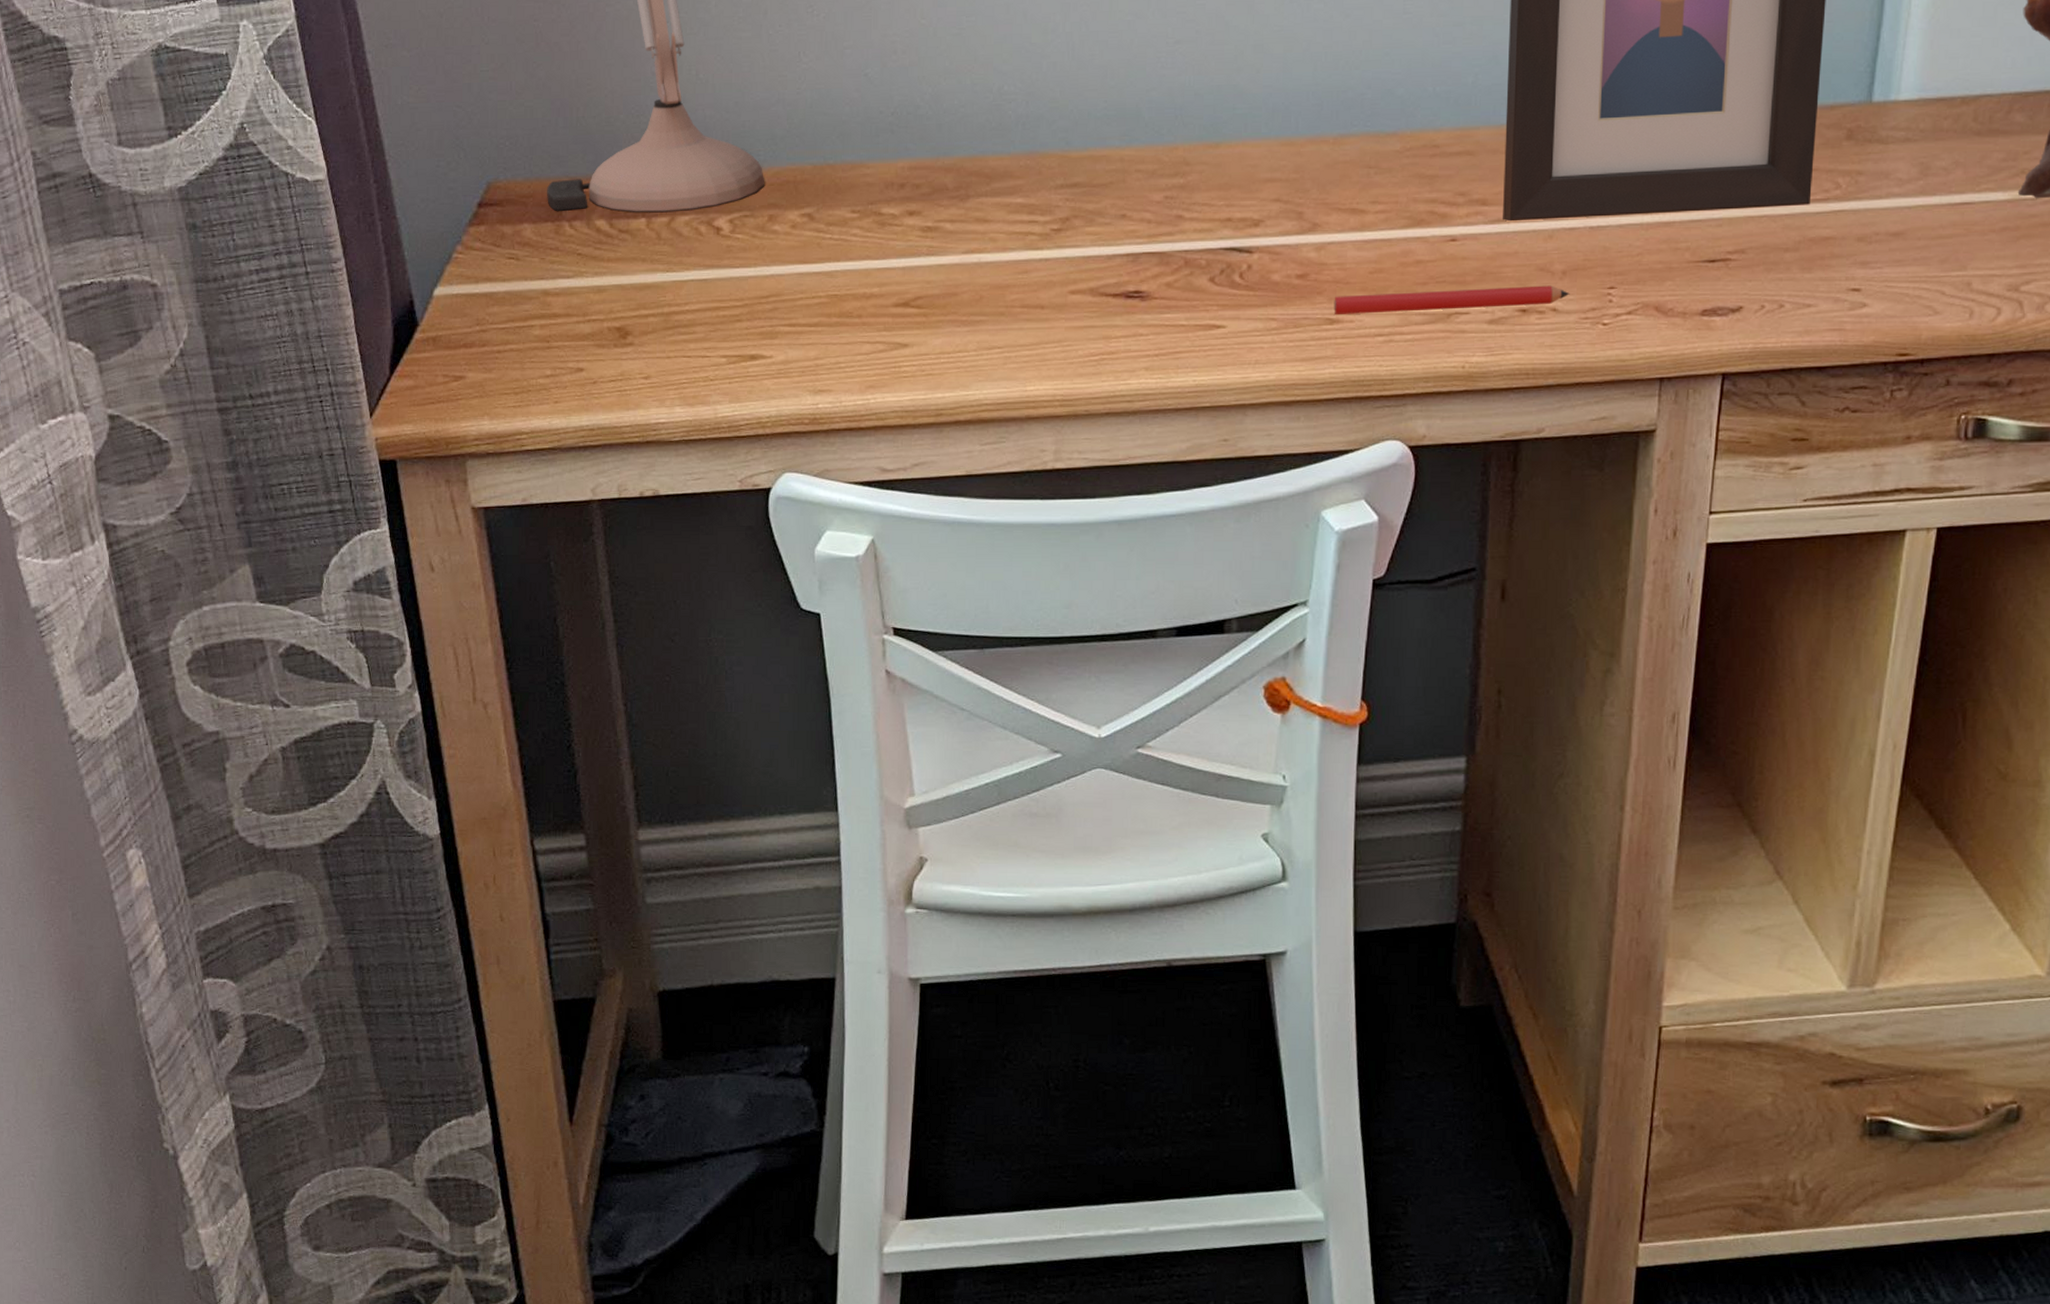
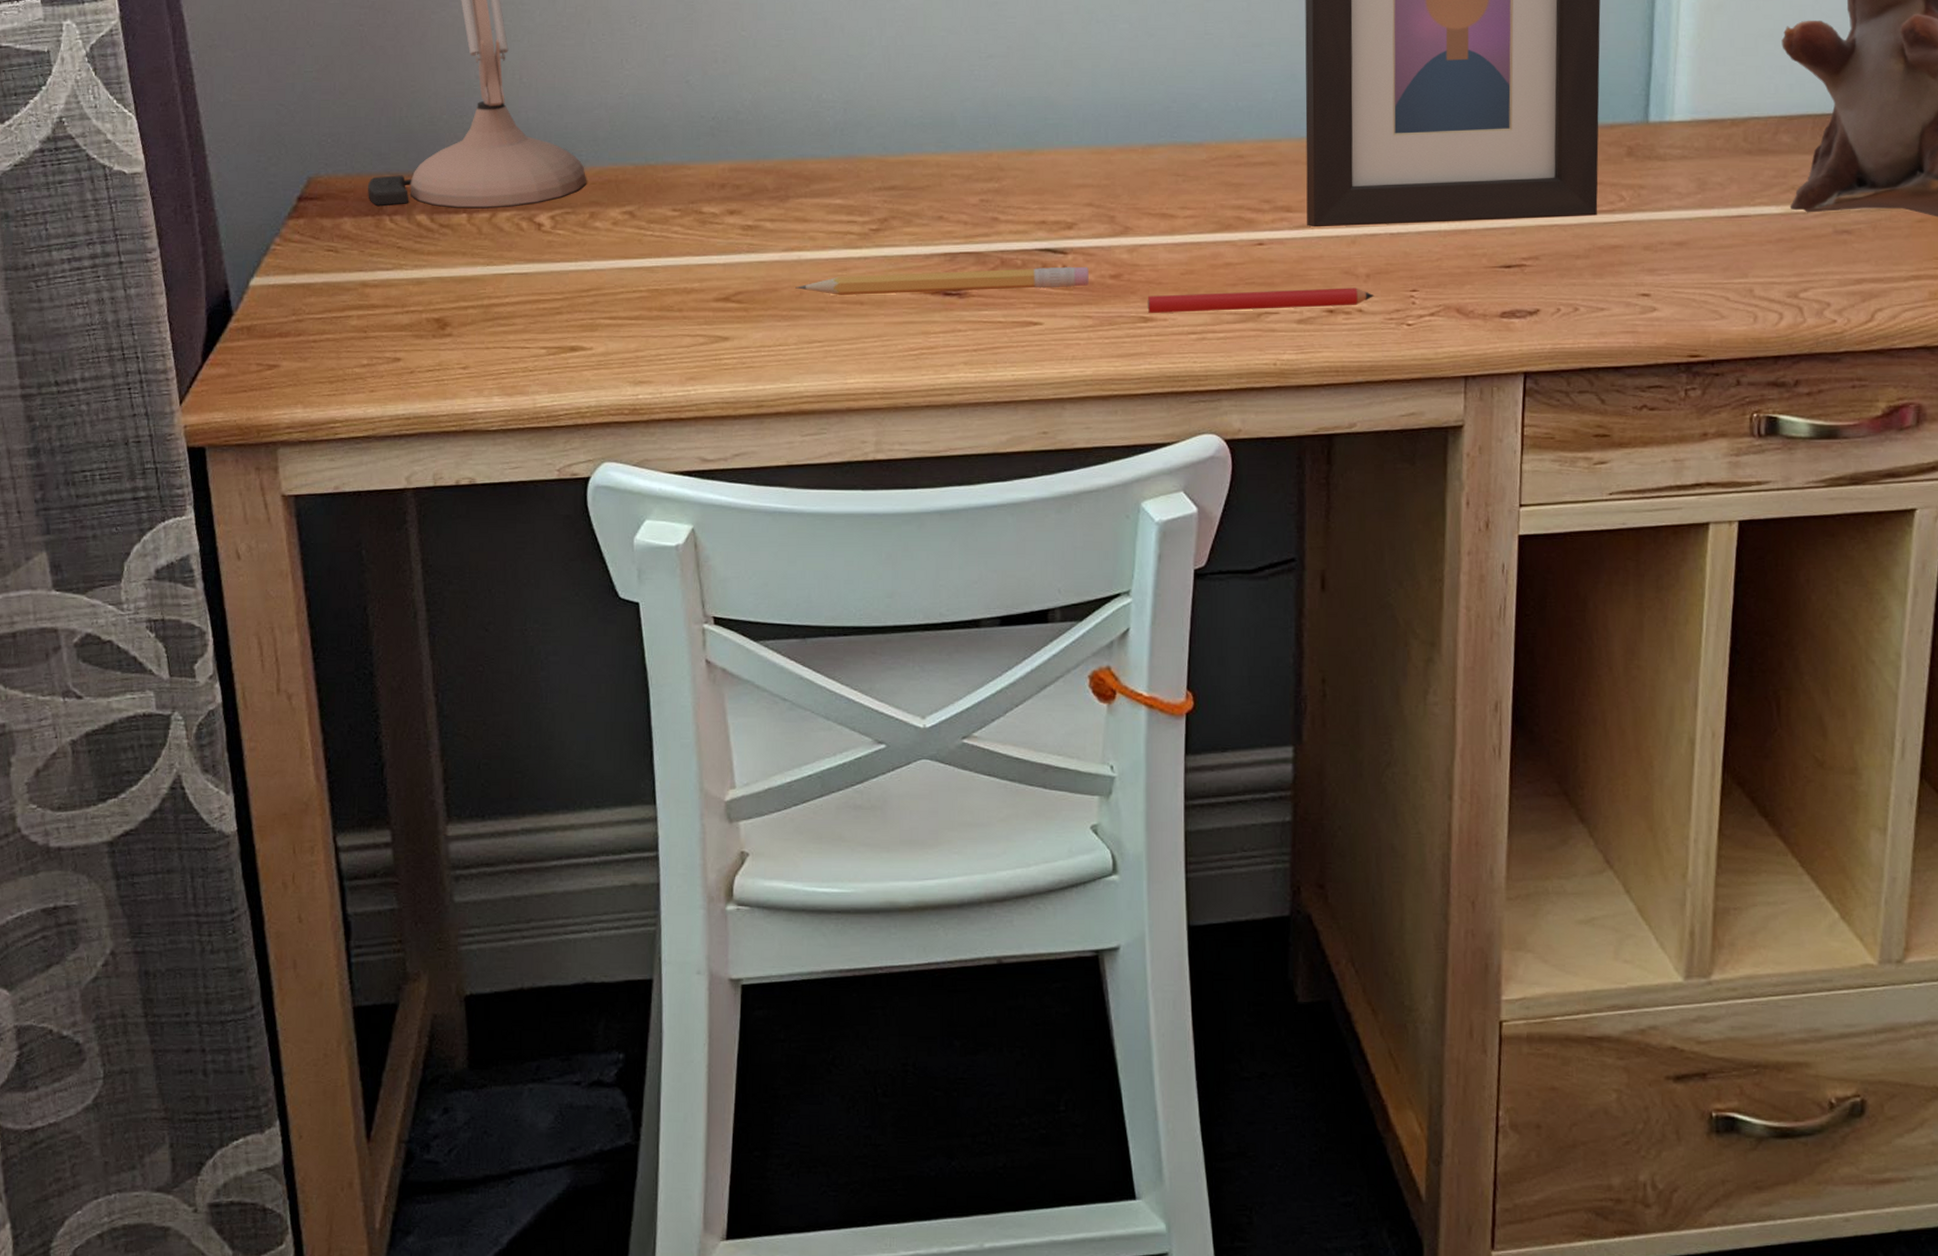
pencil: none [975,266,1274,299] -> present [795,266,1089,295]

